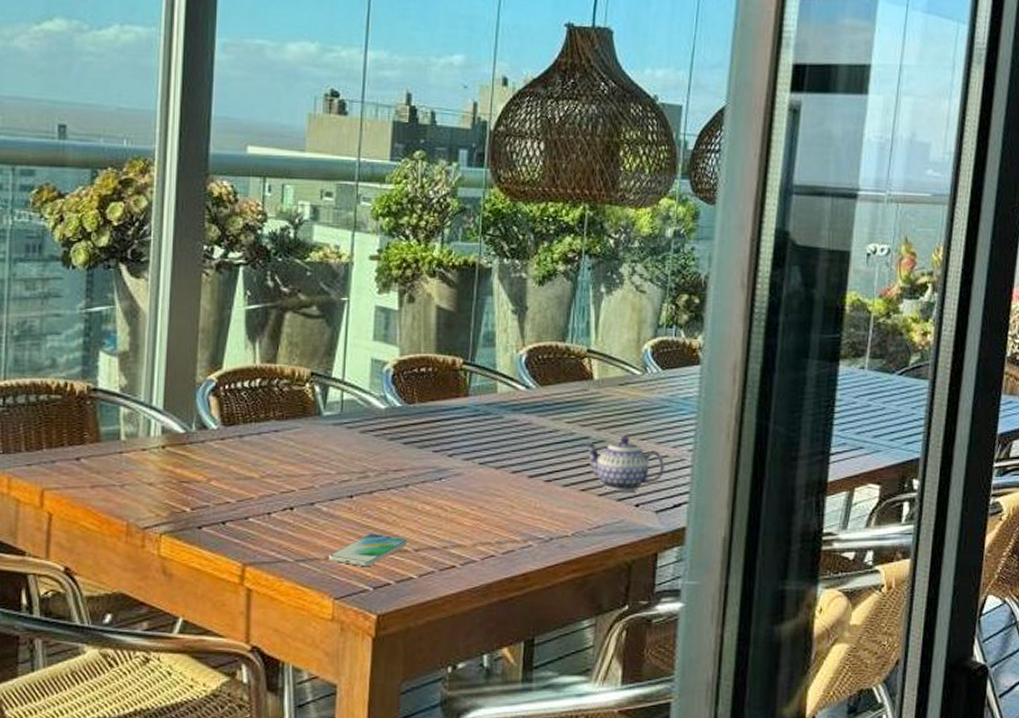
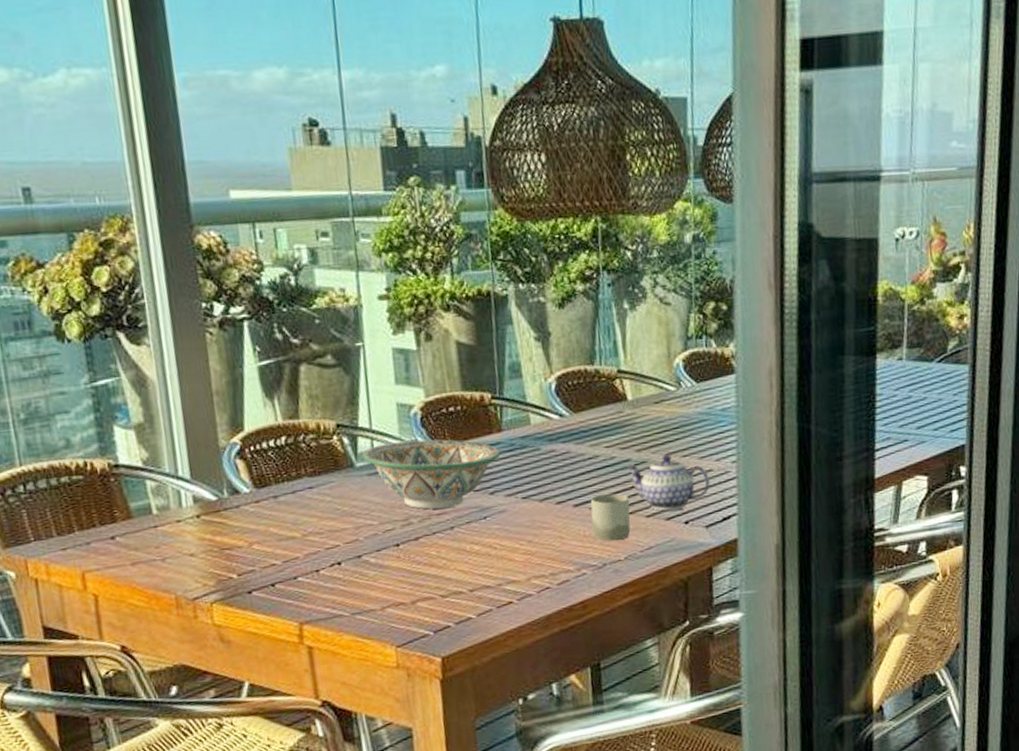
smartphone: present [329,534,408,567] -> none [384,578,461,613]
decorative bowl: none [331,395,464,465] -> present [362,439,501,510]
cup: none [543,469,584,515] -> present [590,493,631,541]

